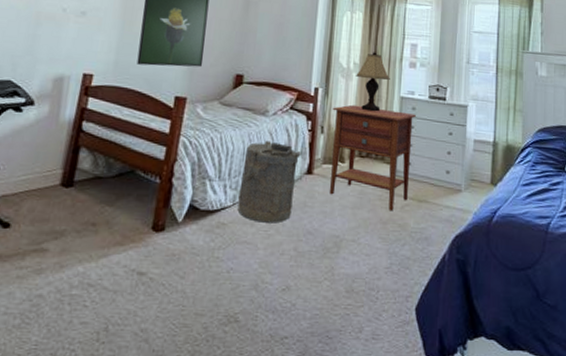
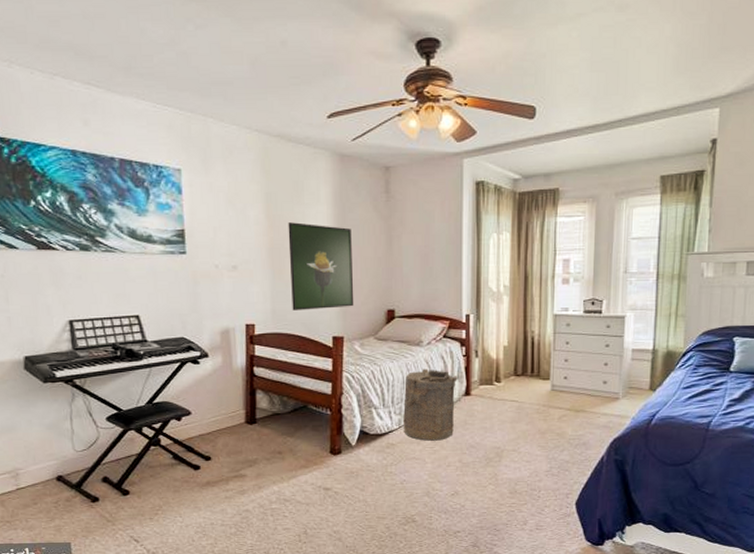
nightstand: present [330,104,416,210] -> none [485,327,571,421]
lamp: present [356,52,390,112] -> none [507,272,542,332]

